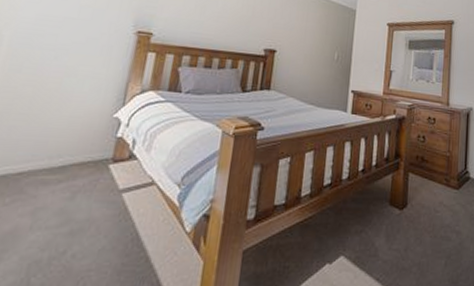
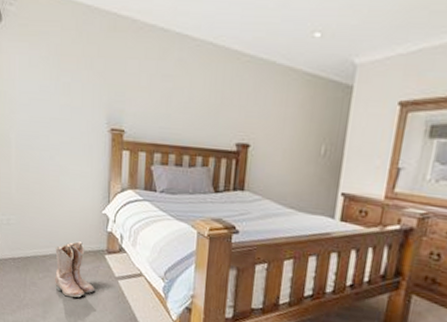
boots: none [27,151,89,224] -> present [55,241,95,298]

